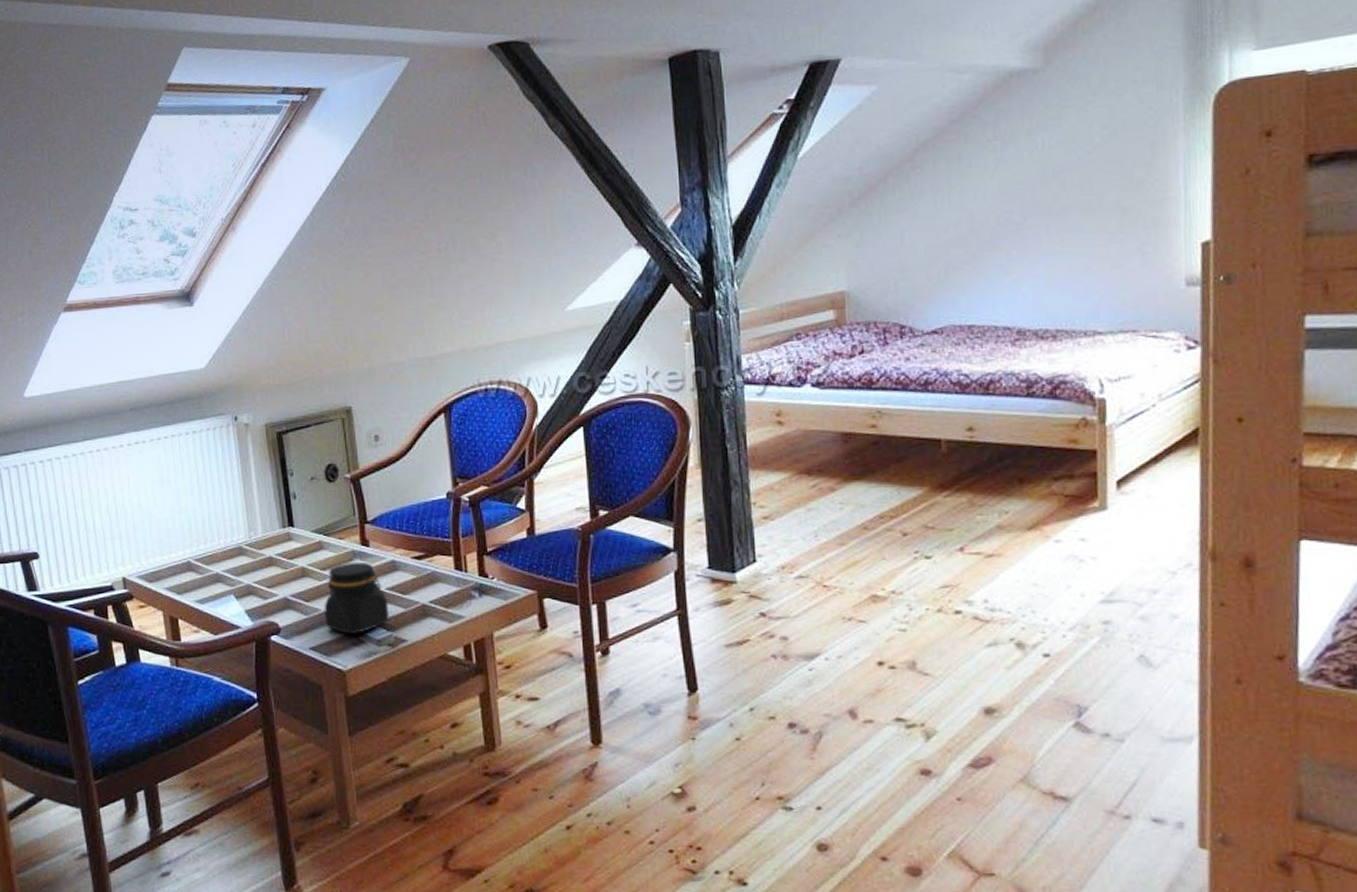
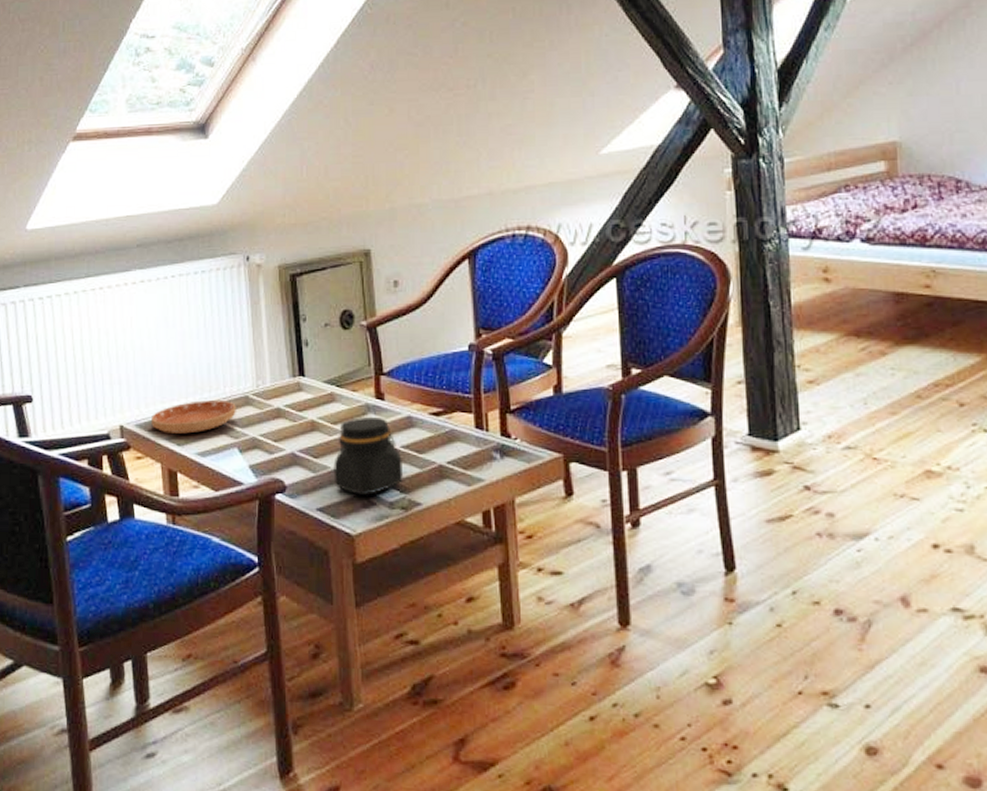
saucer: none [152,552,231,583] -> present [151,400,236,434]

